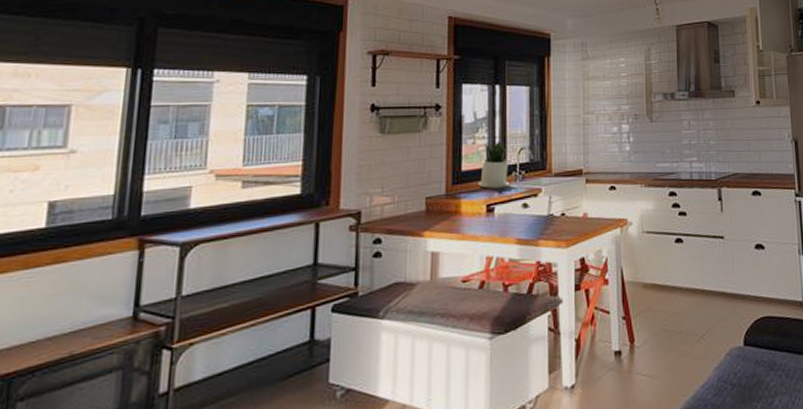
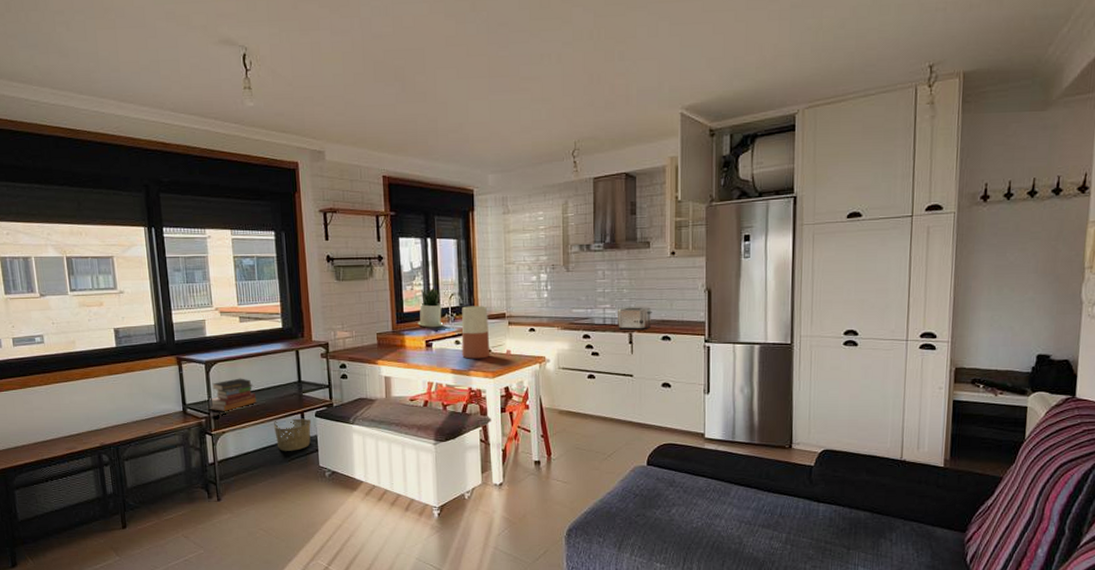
books: none [172,263,250,313] -> present [207,378,257,411]
basket: none [268,315,324,366] -> present [273,418,311,451]
vase: none [530,161,564,226] -> present [461,306,490,359]
toaster: none [705,159,741,186] -> present [618,307,652,331]

